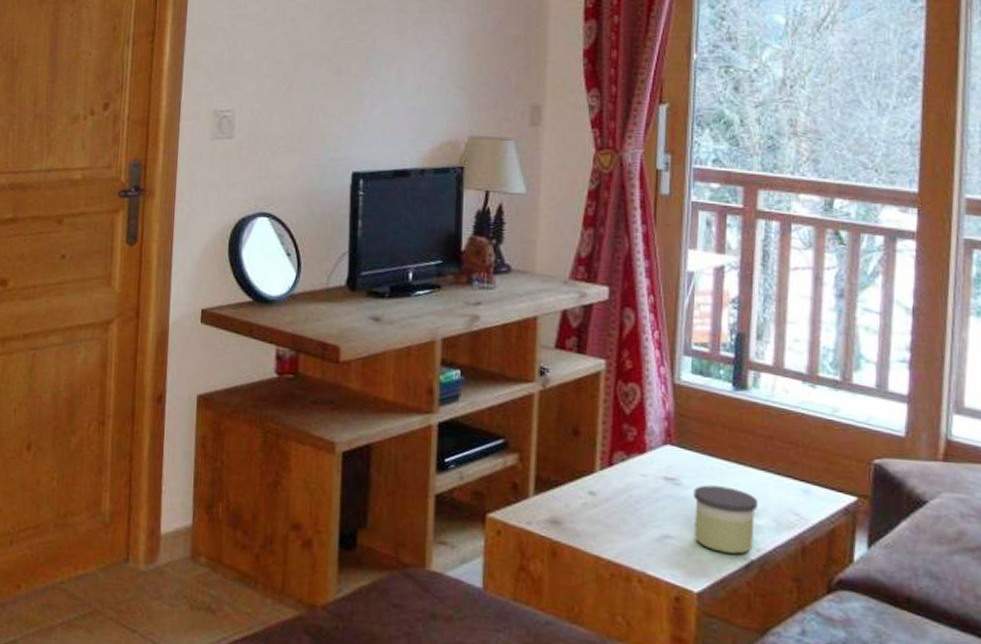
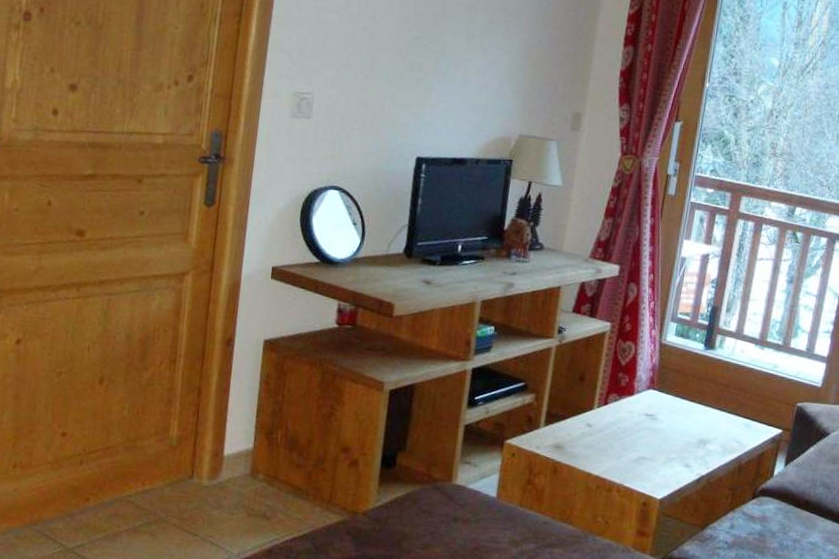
candle: present [693,485,758,554] -> none [663,420,712,471]

